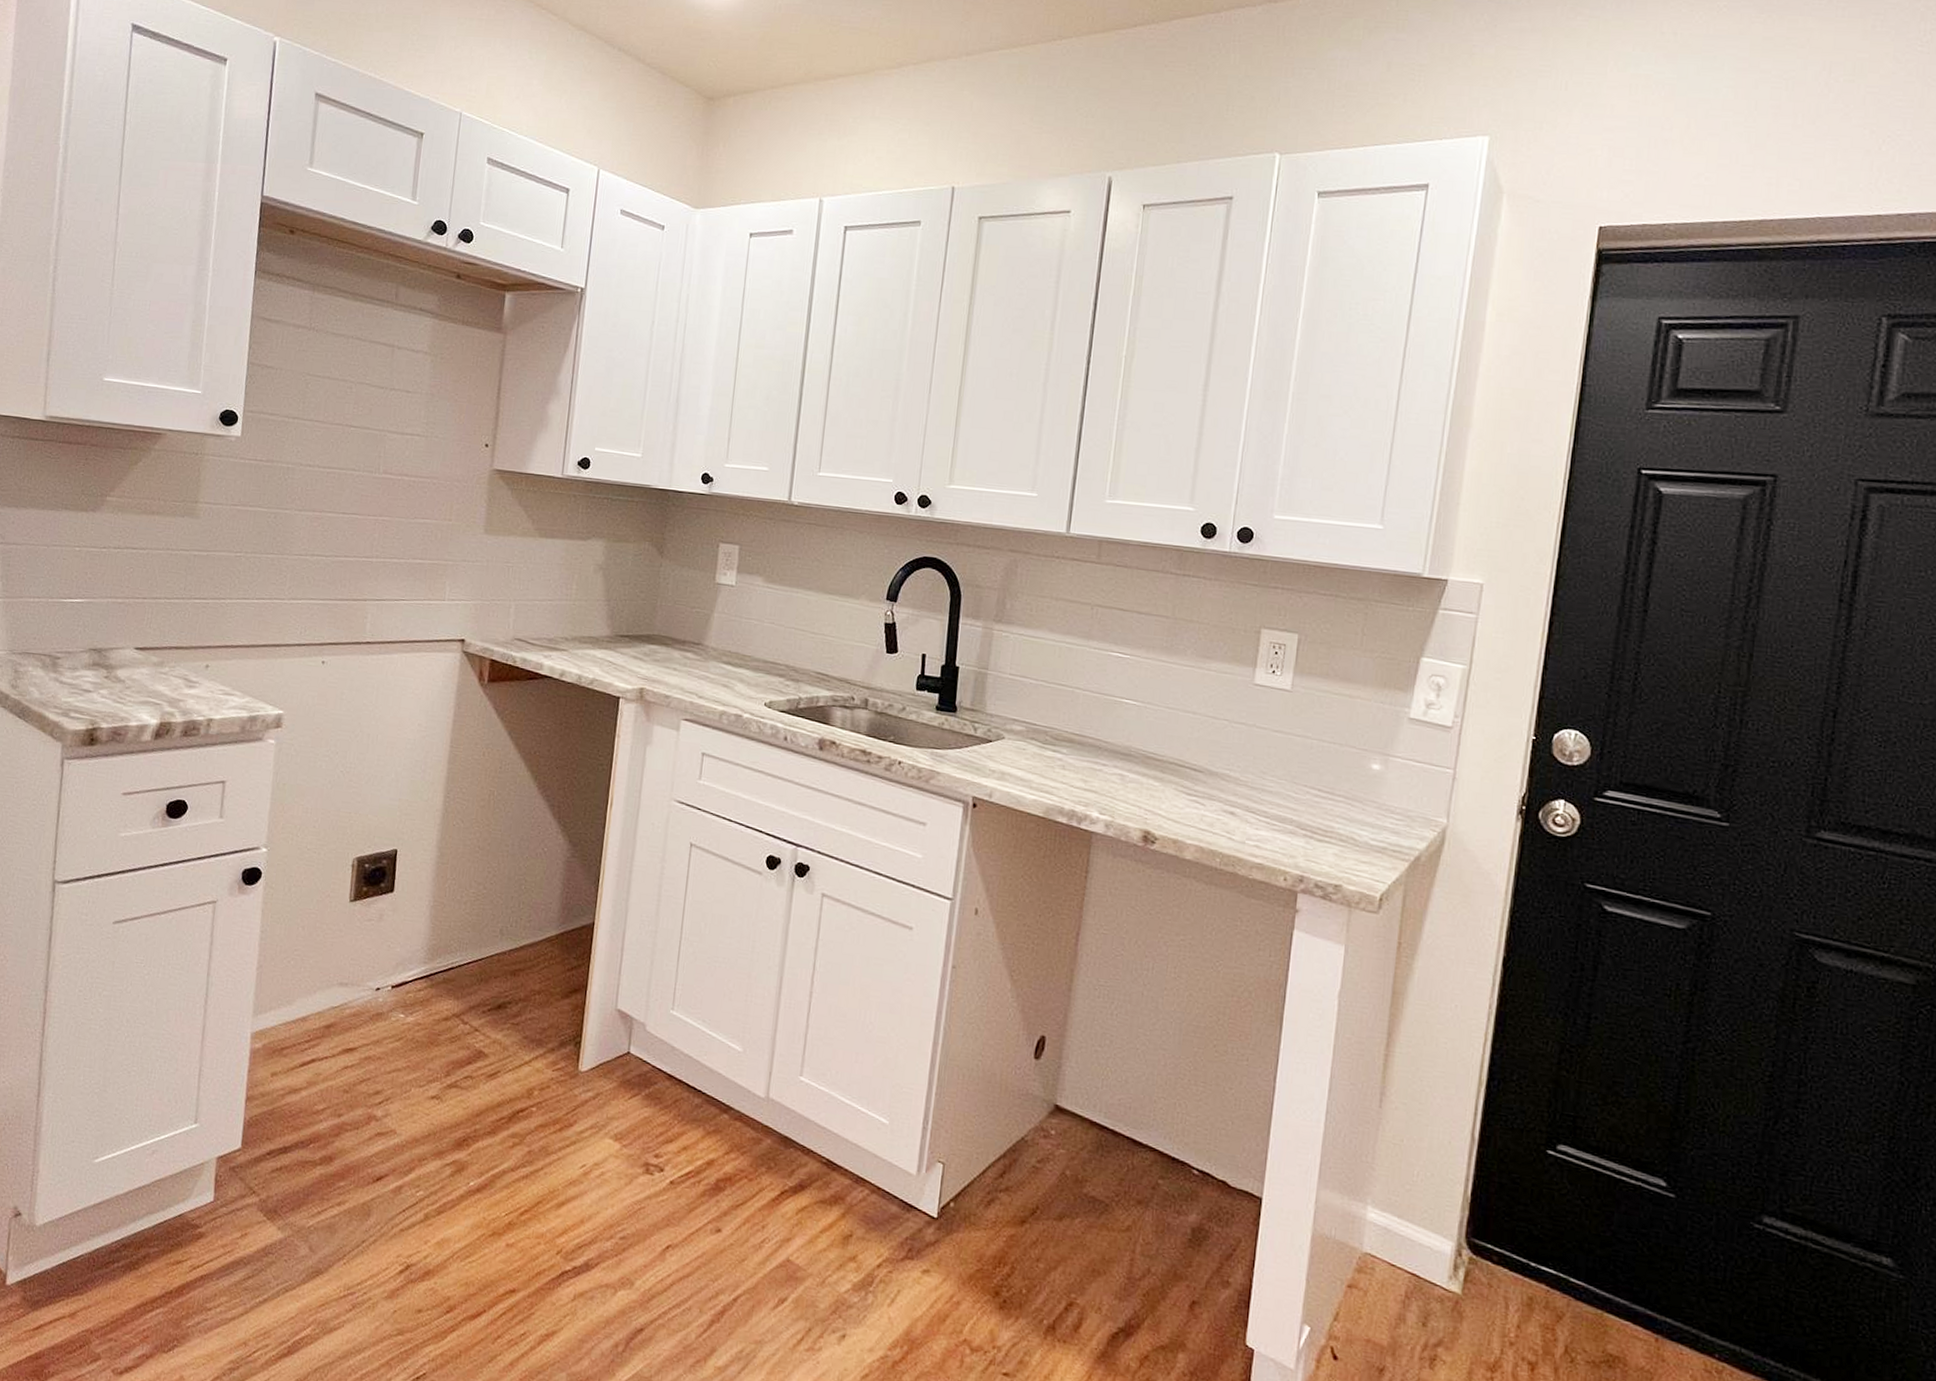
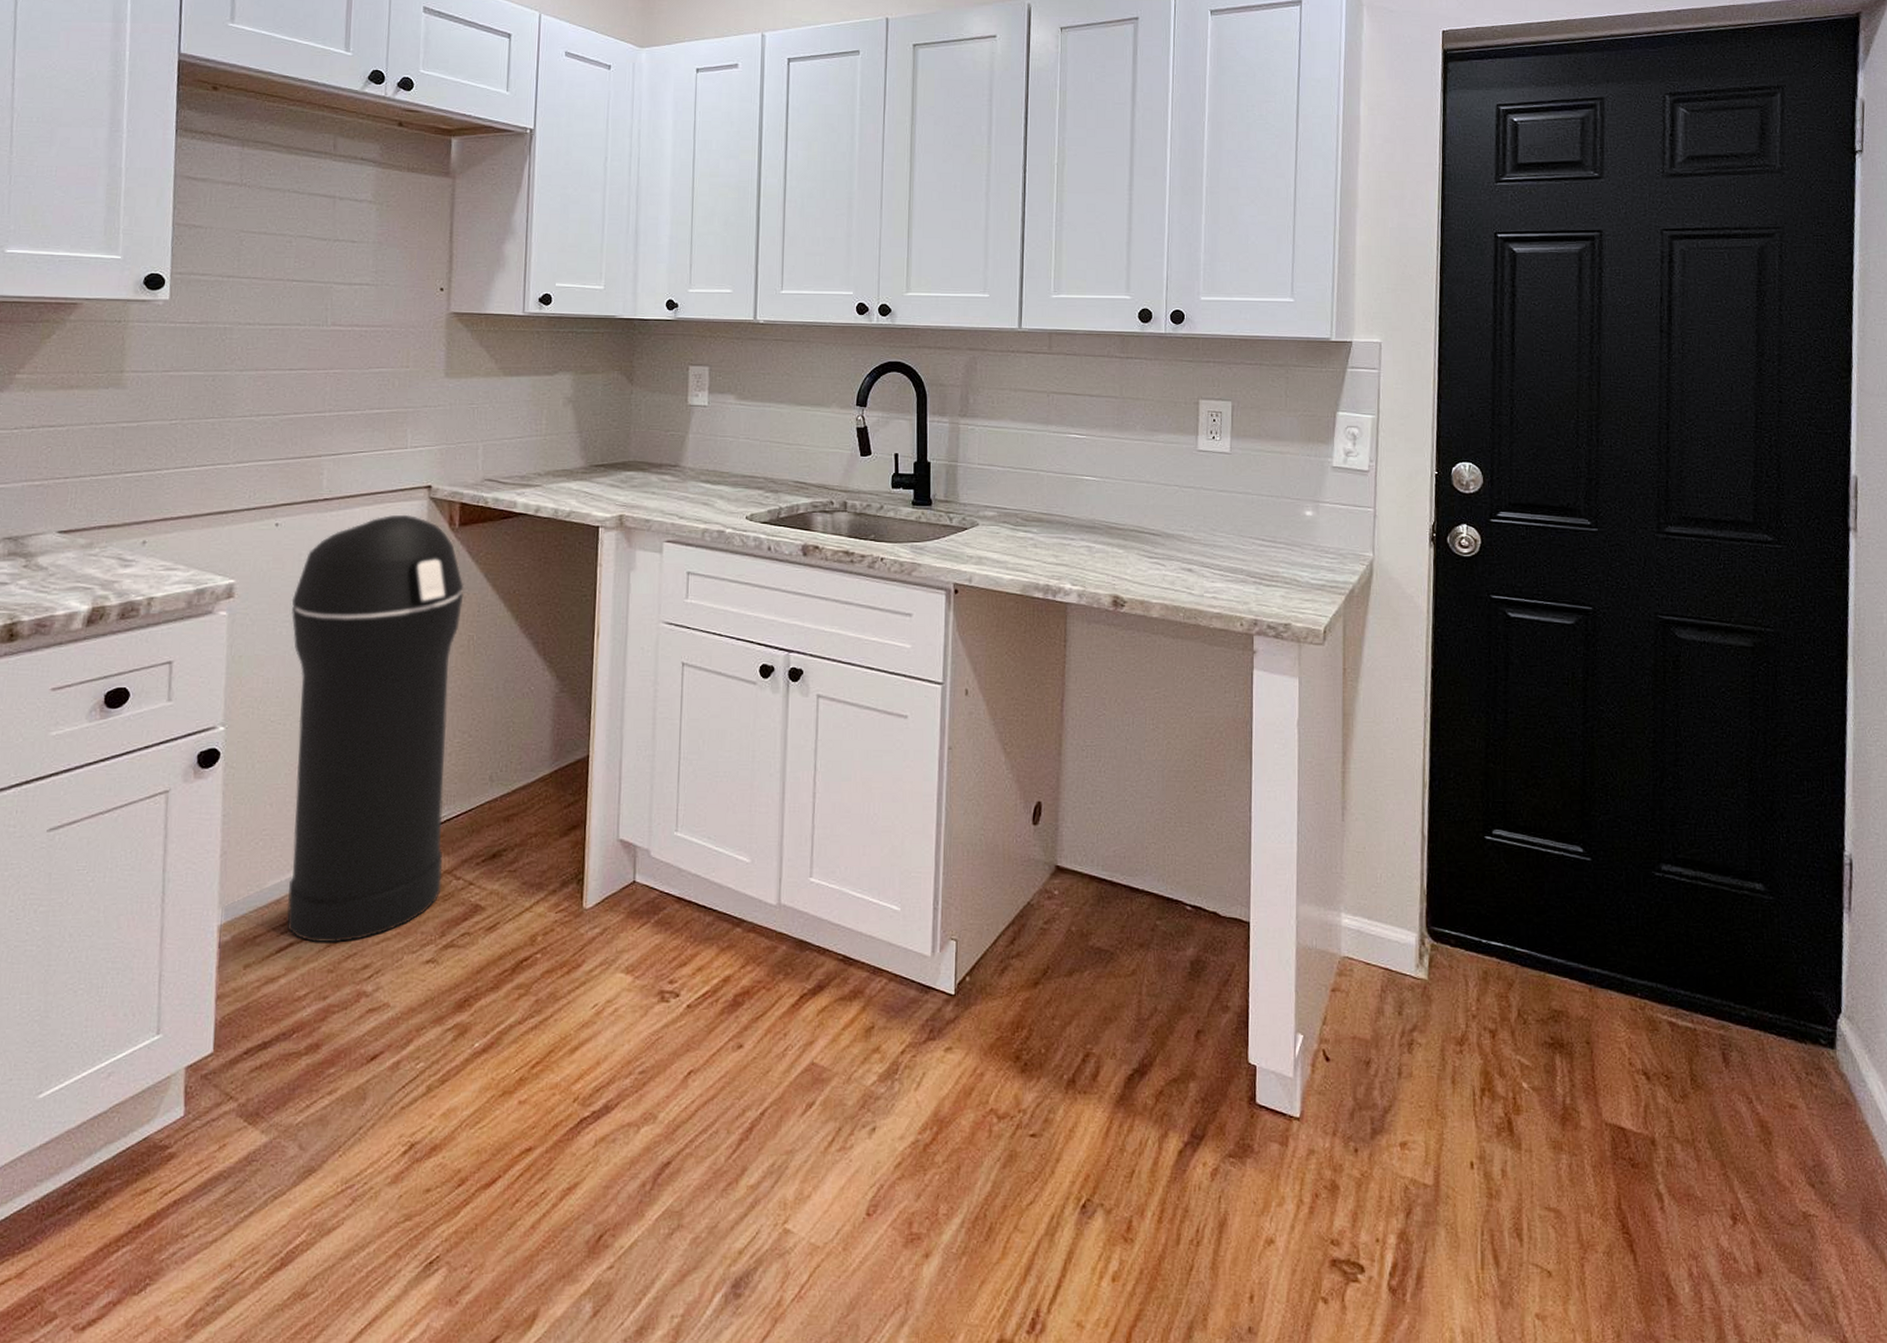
trash can: none [311,664,489,1067] -> present [287,514,464,943]

